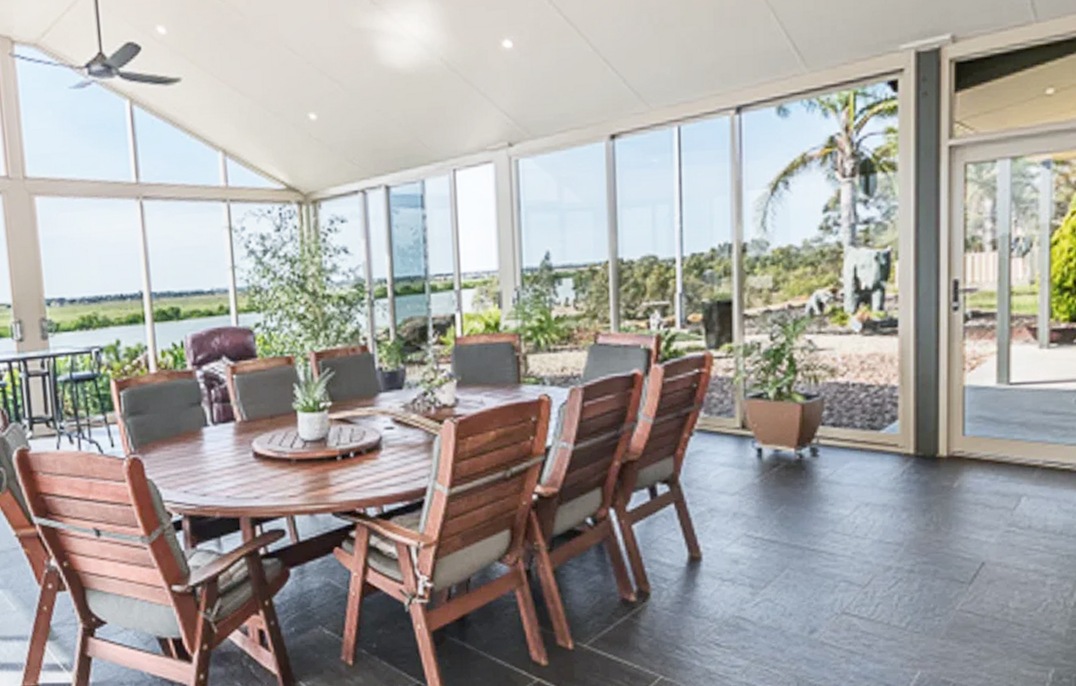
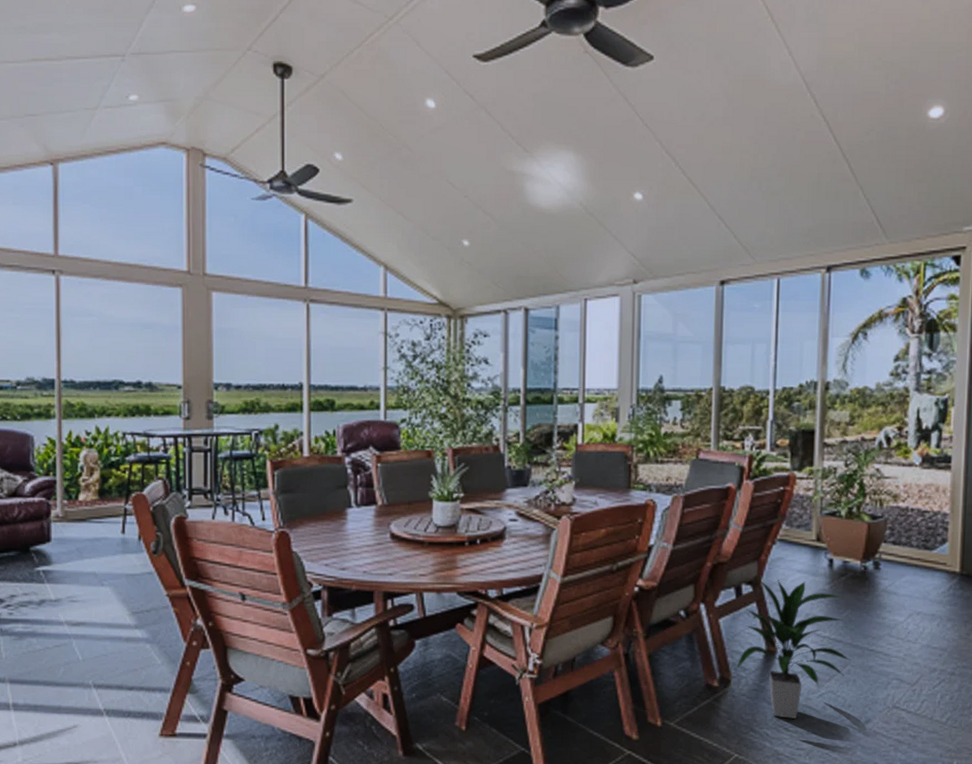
indoor plant: none [655,475,789,633] -> present [735,577,851,719]

